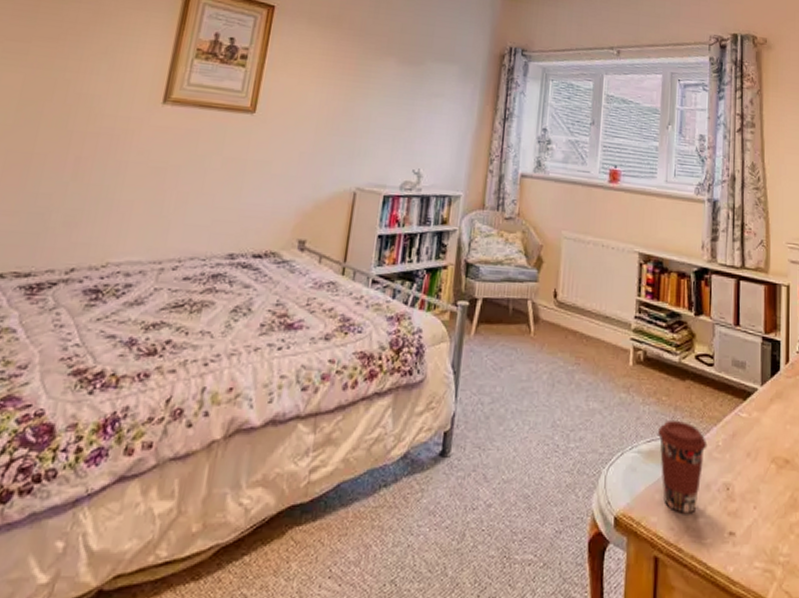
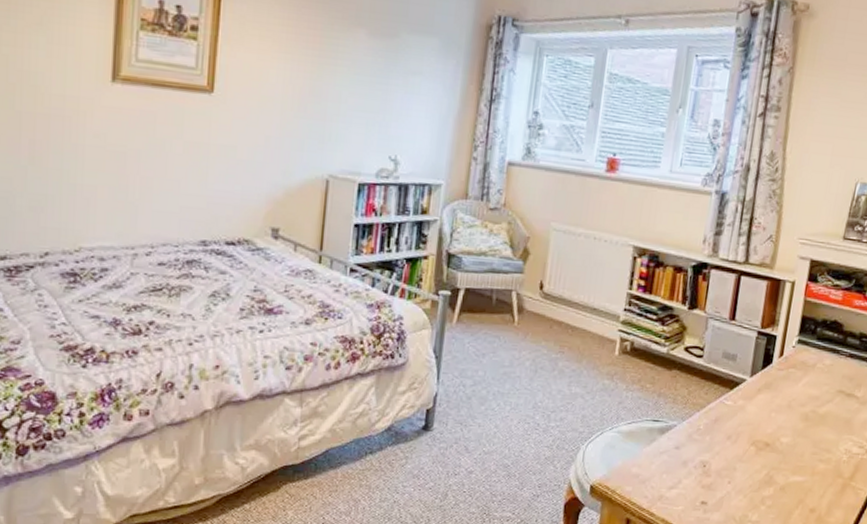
coffee cup: present [657,421,708,514] -> none [638,406,689,485]

